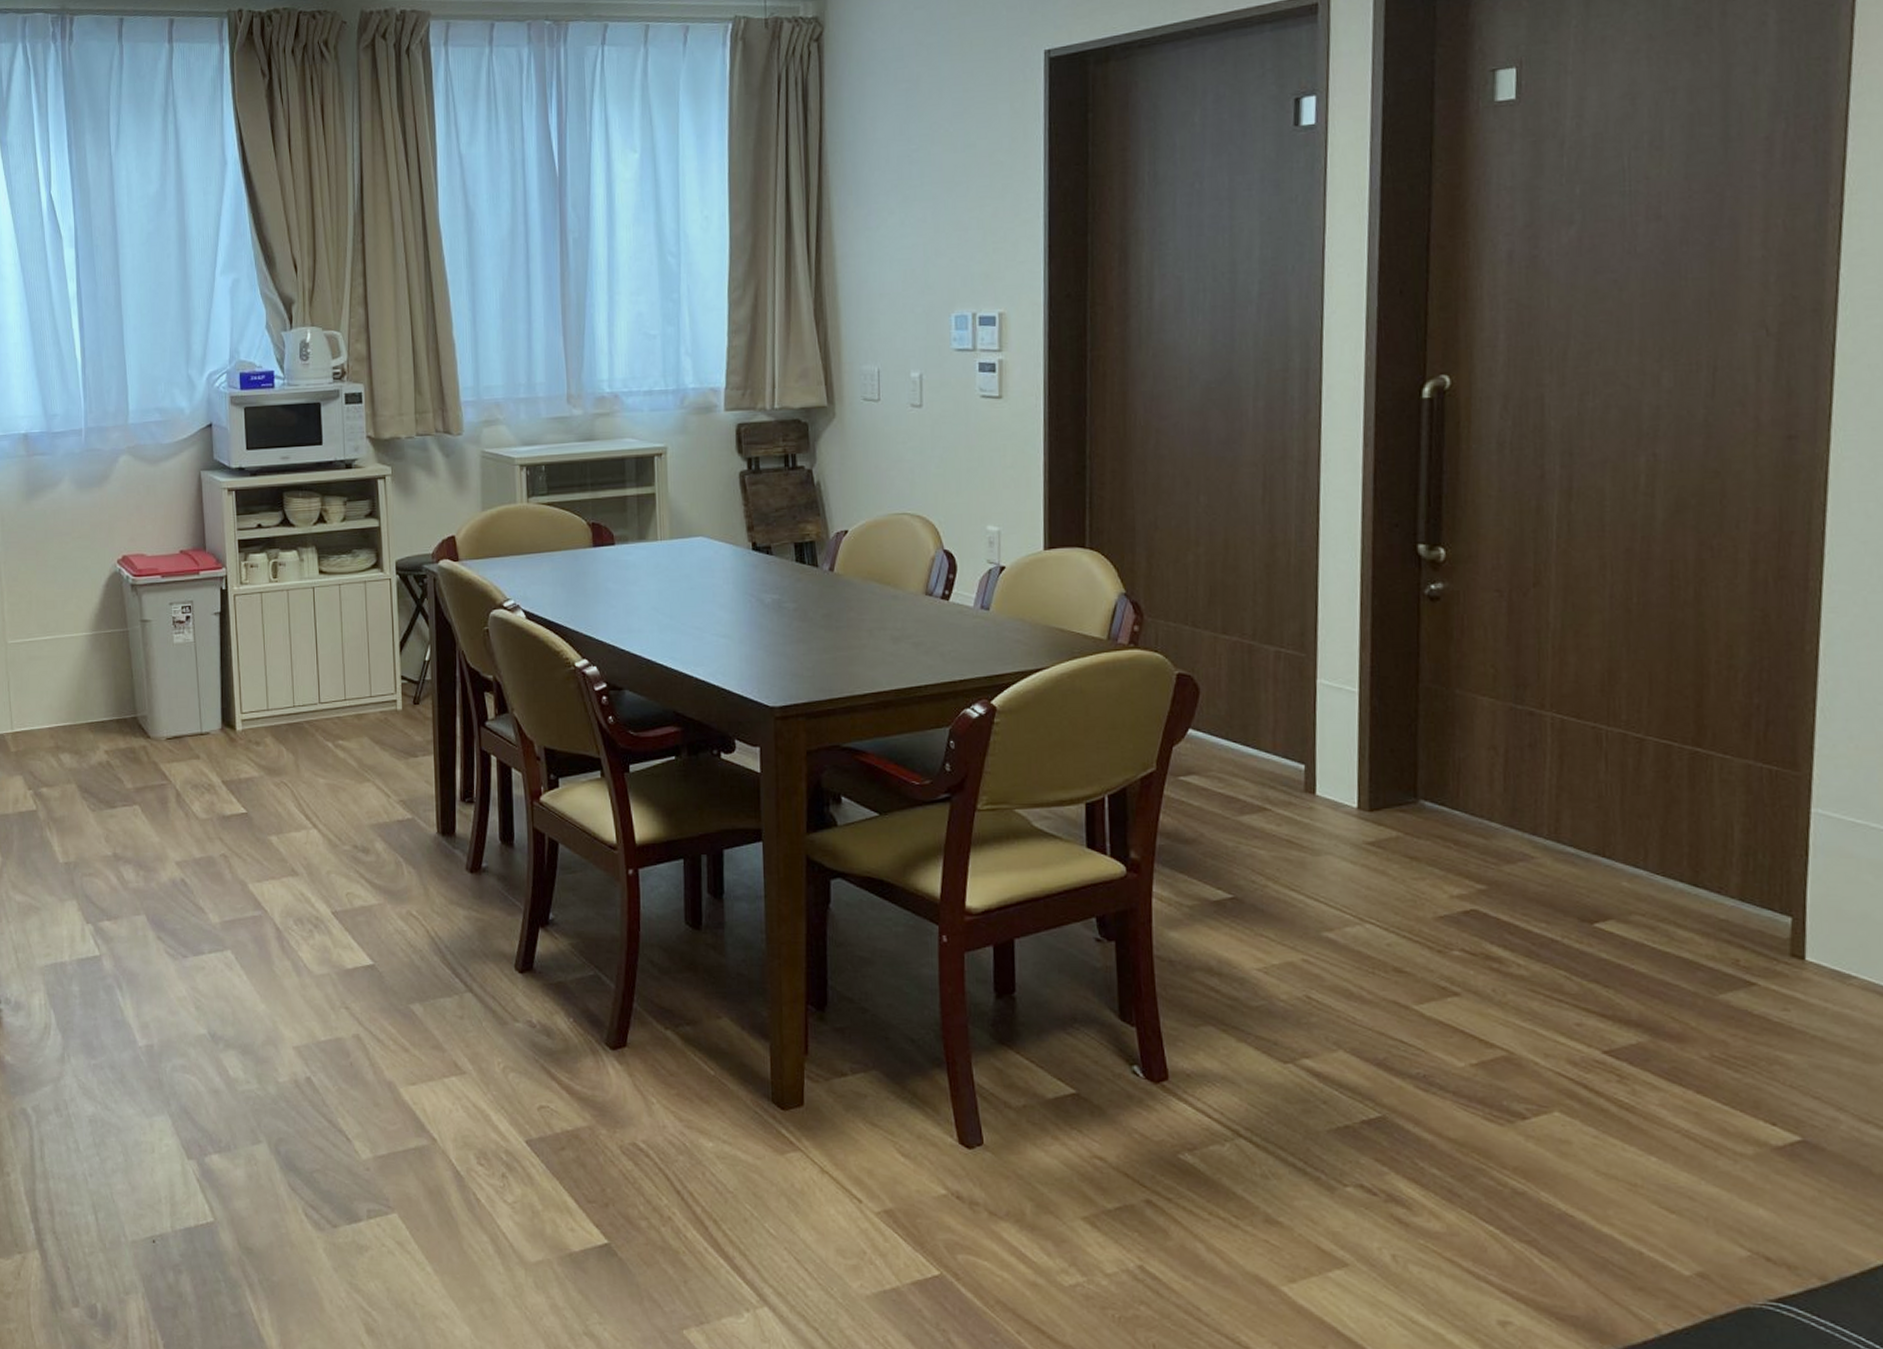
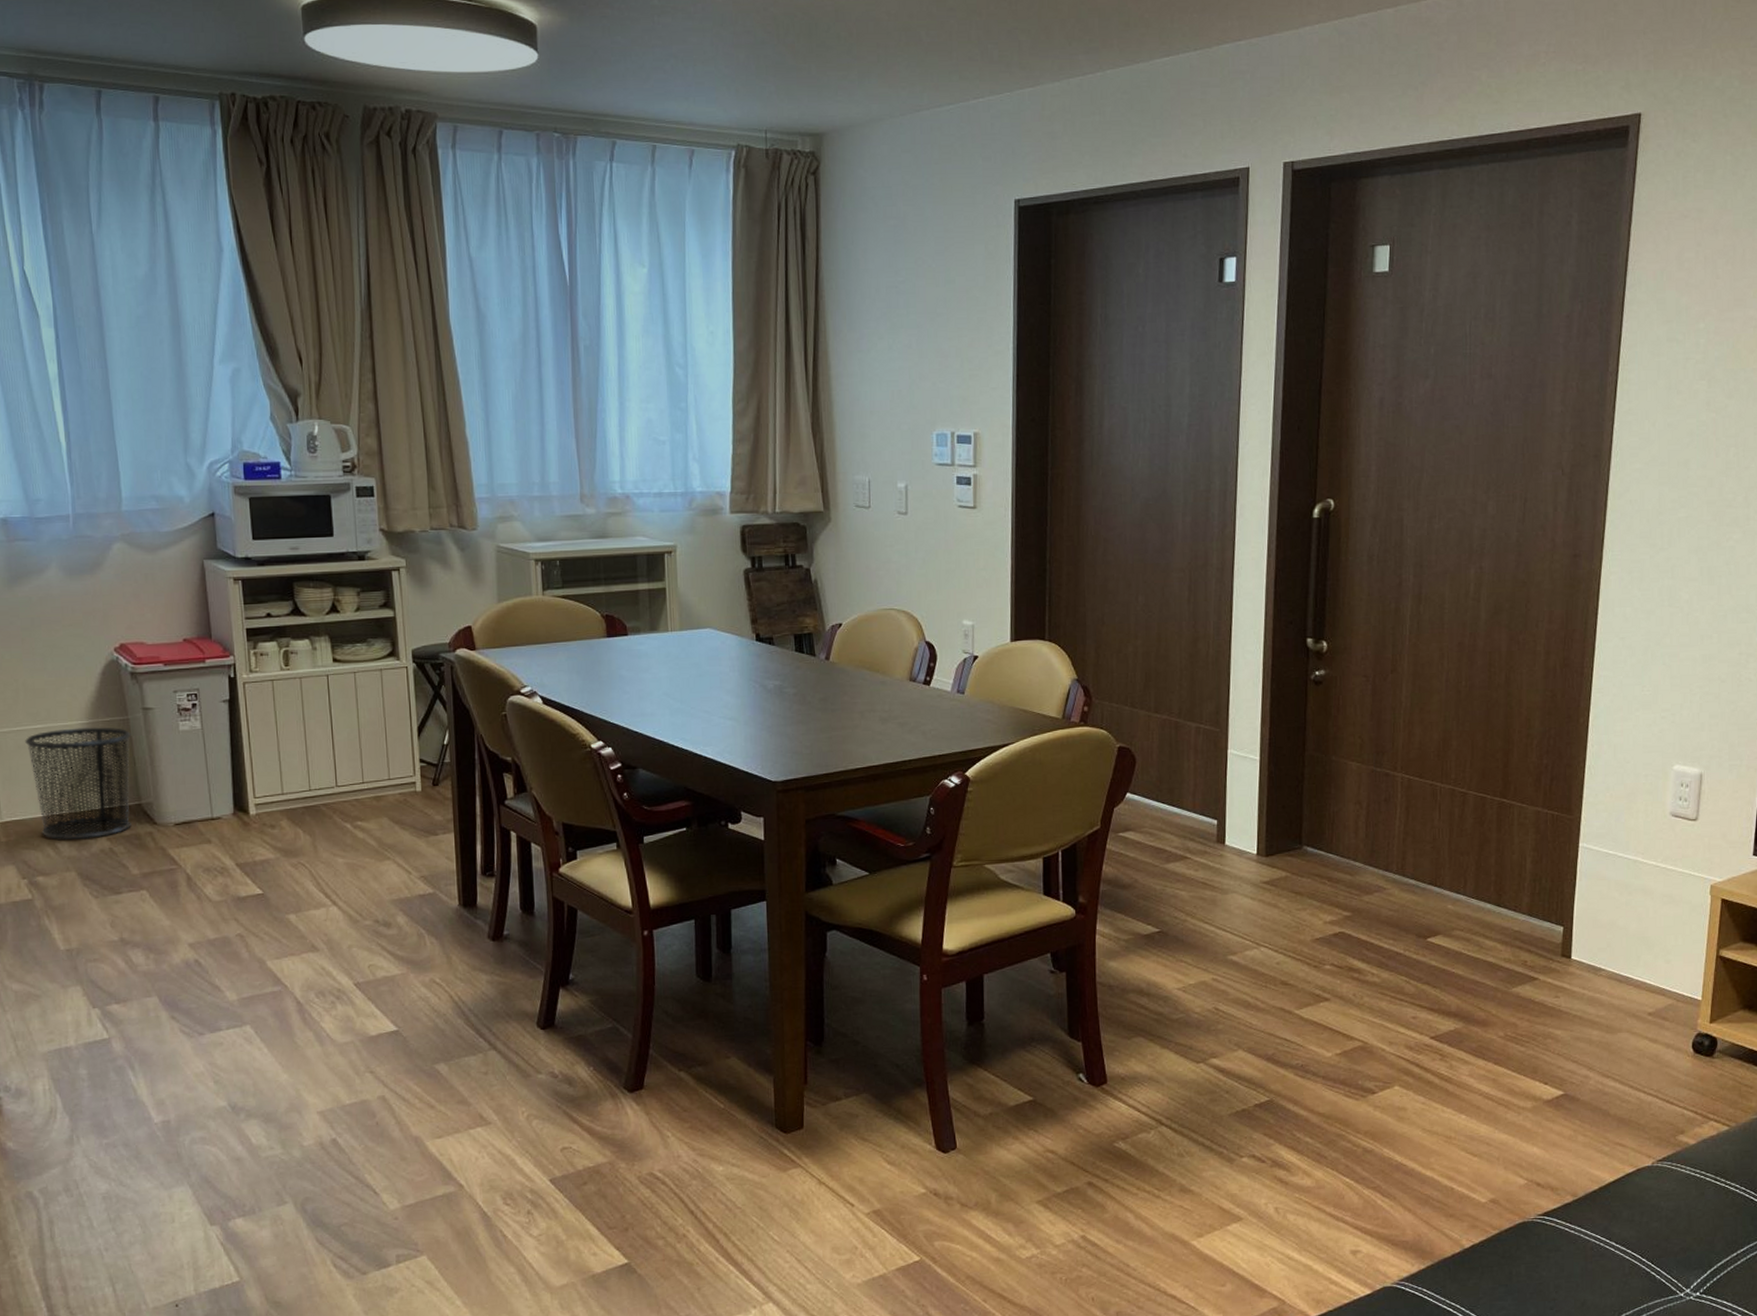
waste bin: none [36,639,130,751] -> present [25,727,131,839]

